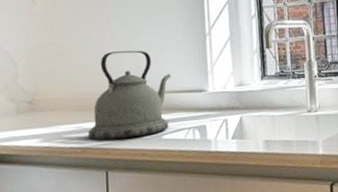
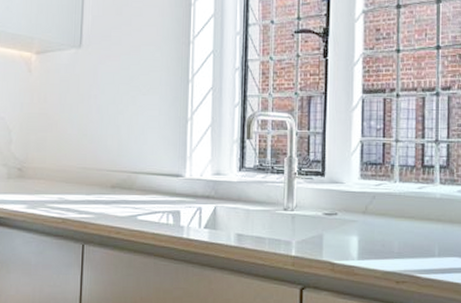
kettle: present [87,50,171,141] -> none [68,128,151,215]

